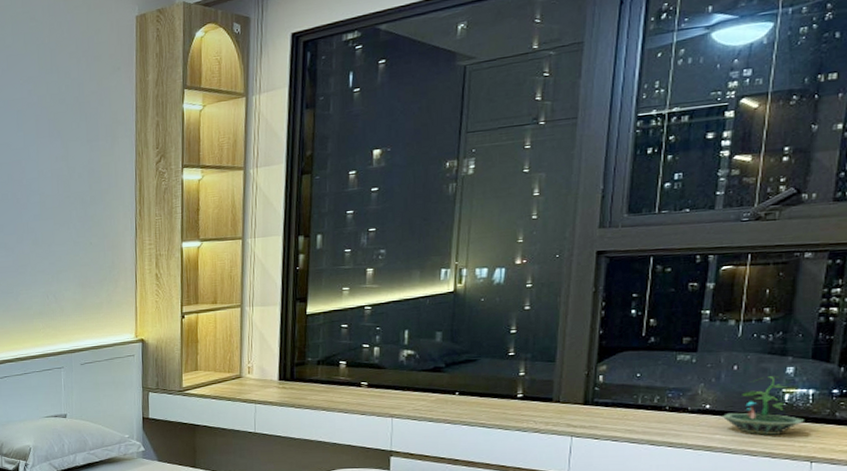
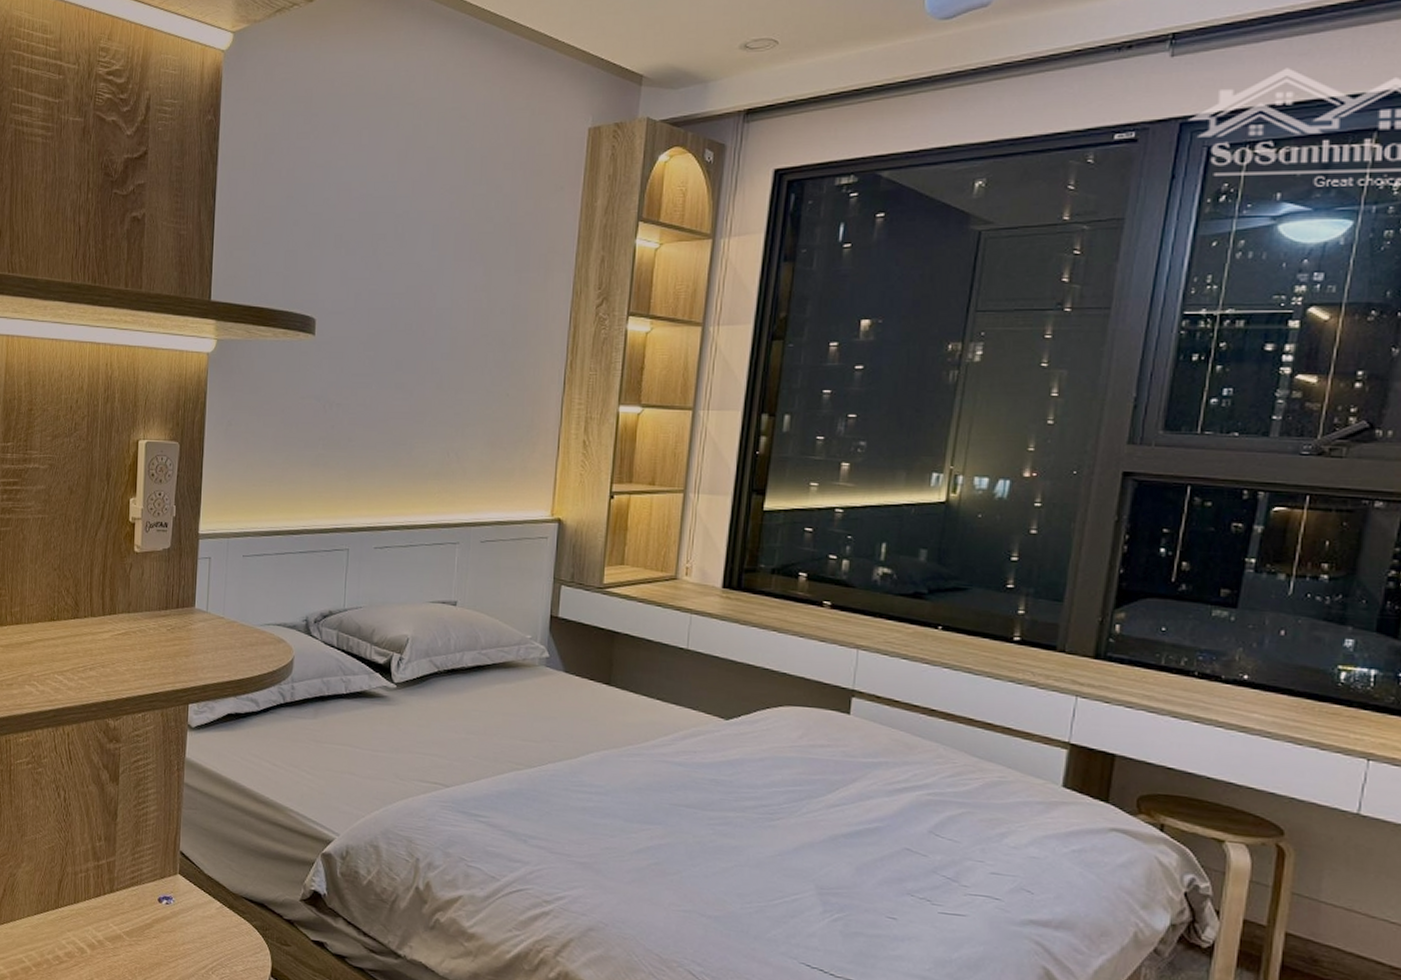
terrarium: present [722,376,804,435] -> none [1262,648,1362,721]

